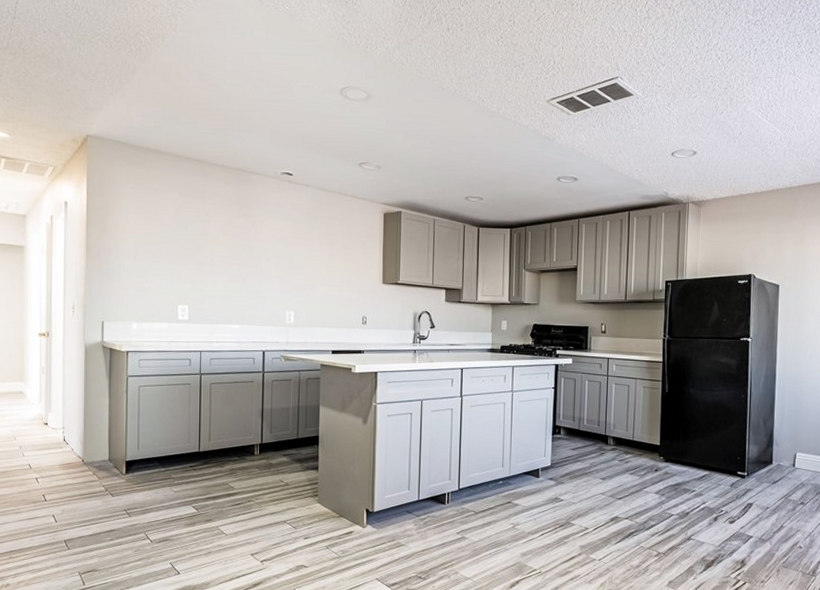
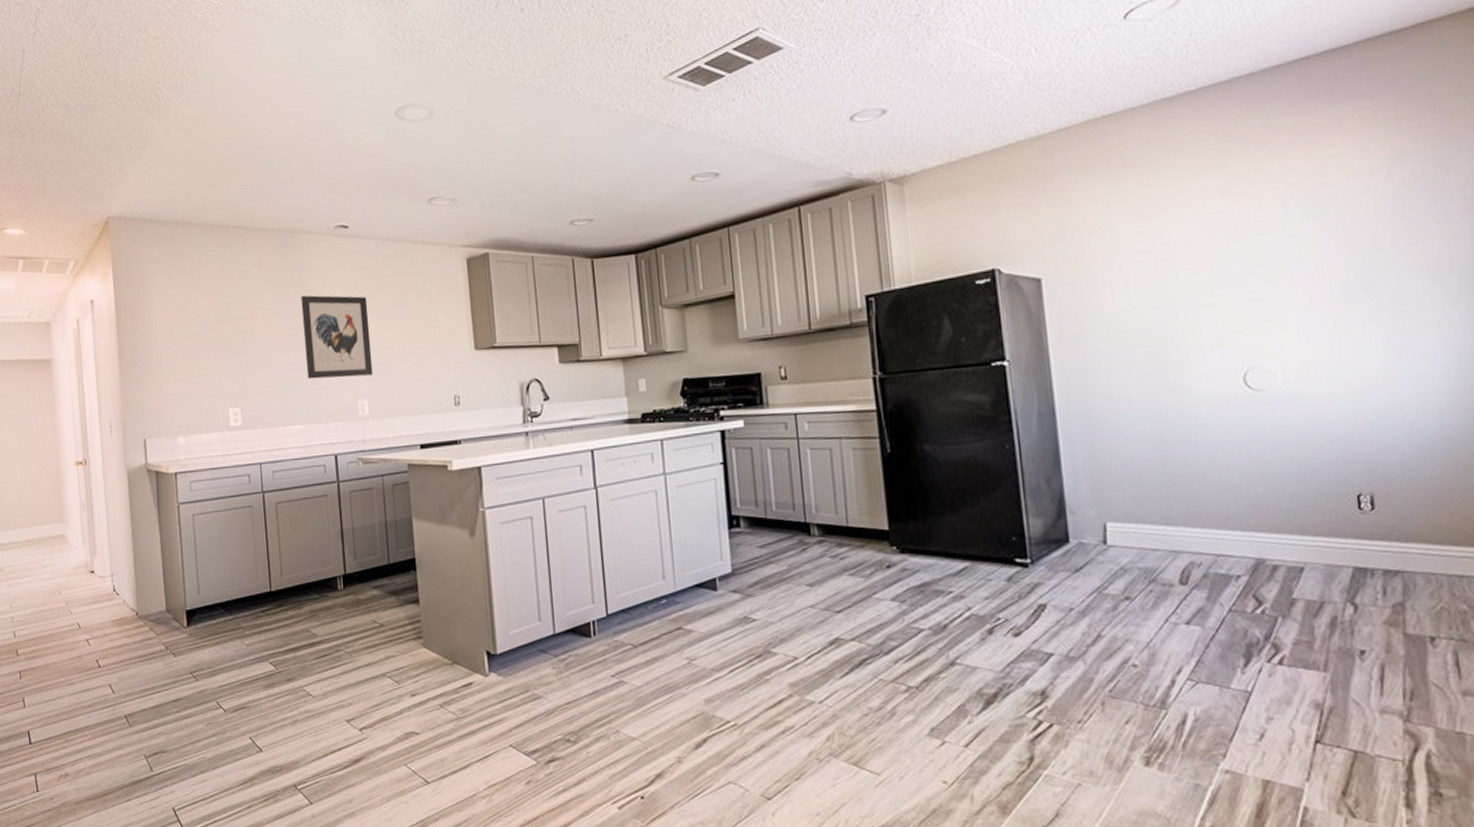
wall art: none [246,223,302,293] -> present [300,295,373,379]

